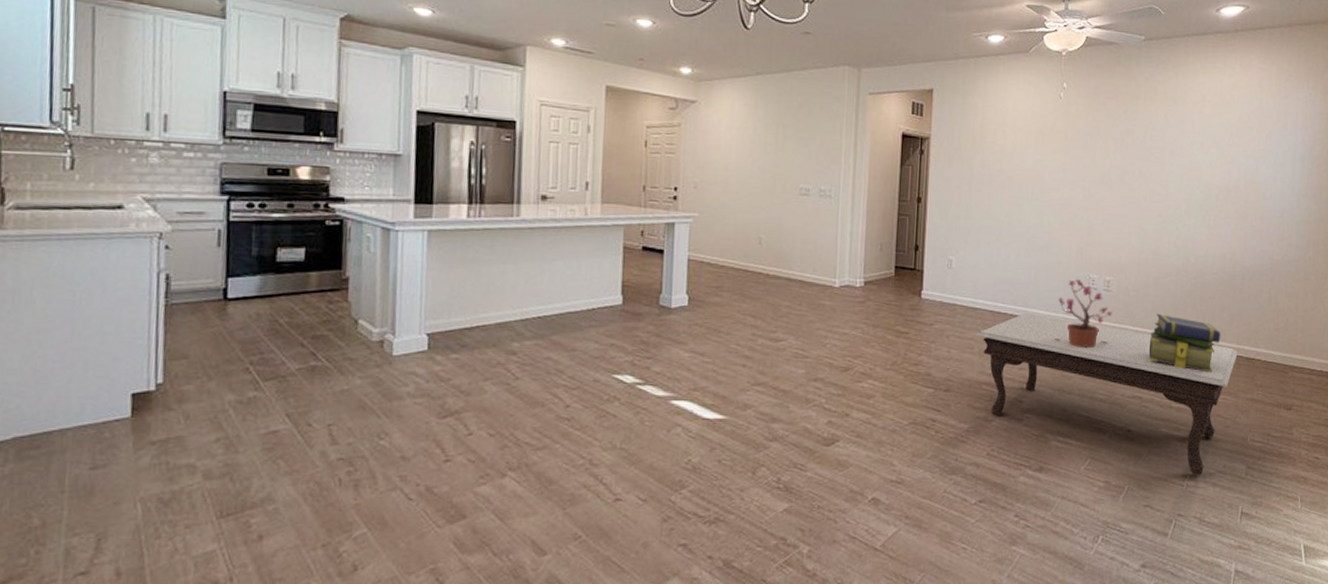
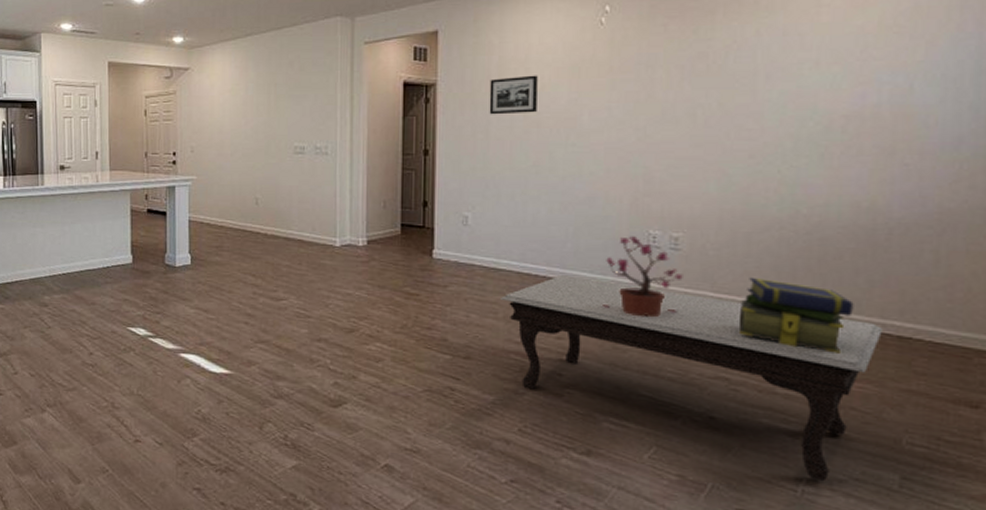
picture frame: none [972,136,1012,170] -> present [489,75,538,115]

